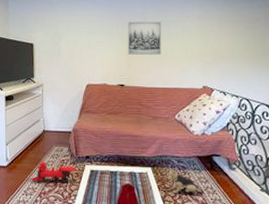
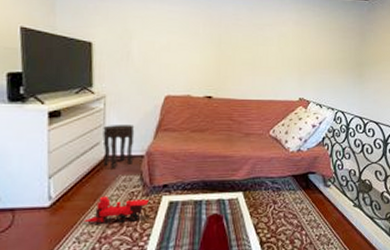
side table: none [41,107,64,140] -> present [102,125,135,168]
wall art: present [128,21,162,55] -> none [217,22,256,62]
plush toy: present [167,169,205,194] -> none [260,192,300,220]

